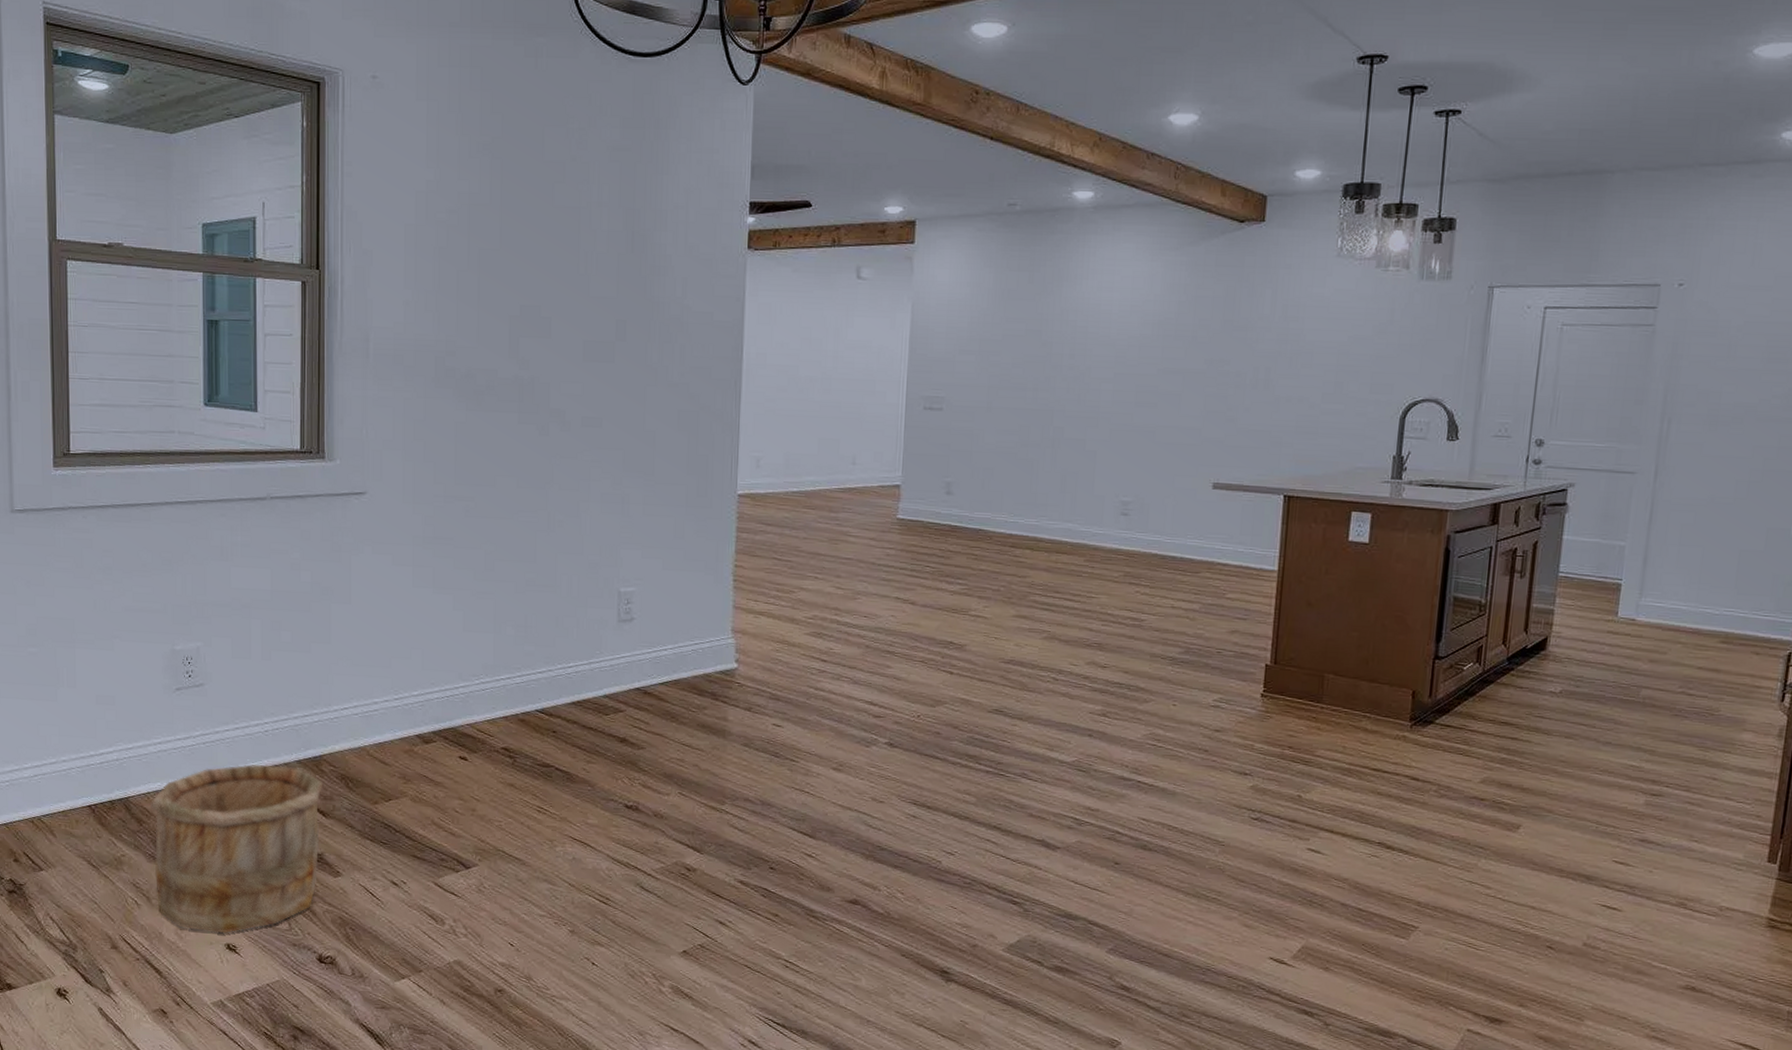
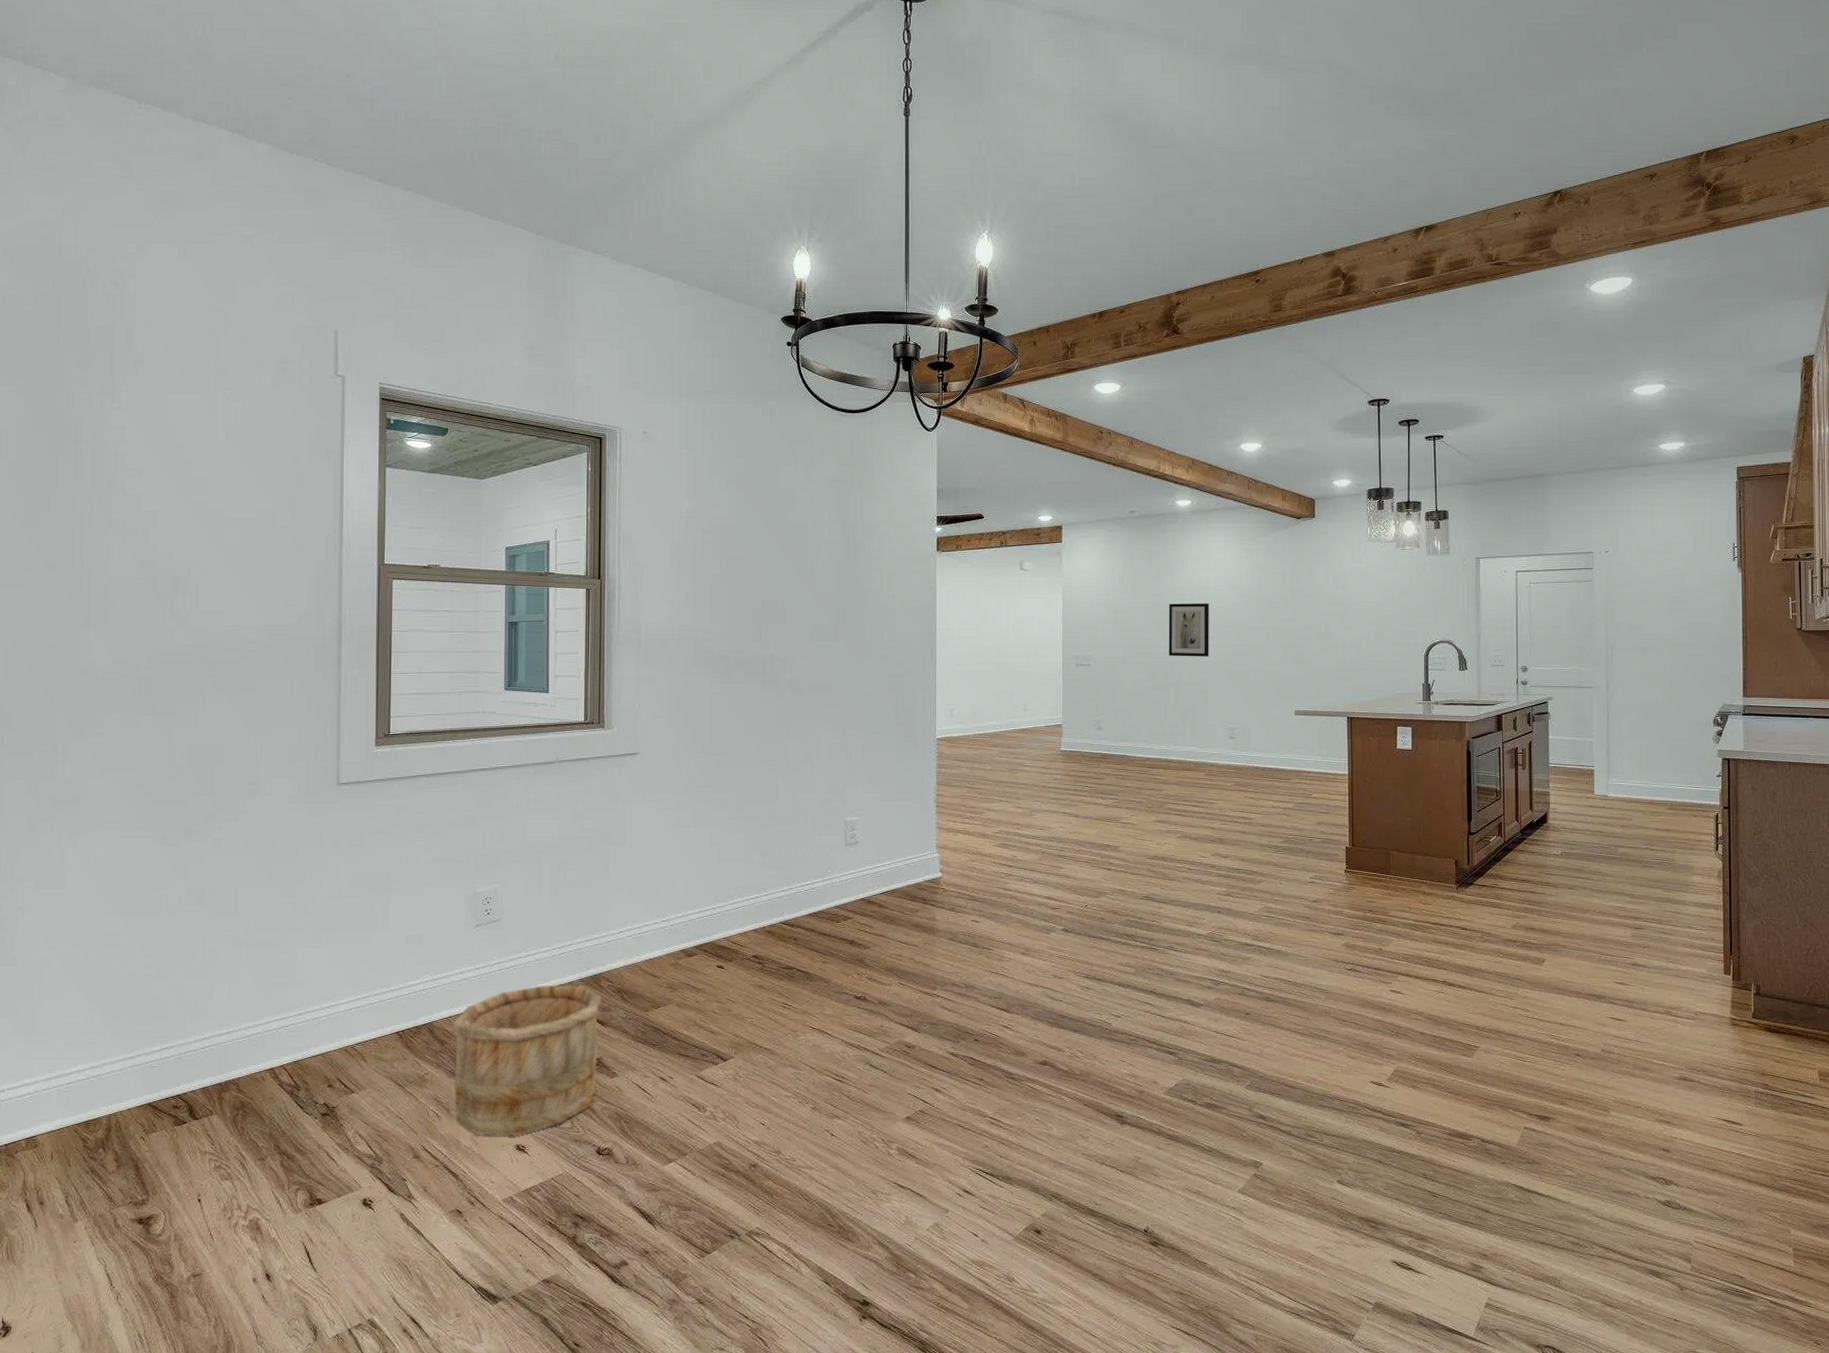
wall art: none [1047,332,1108,406] -> present [1168,603,1209,657]

